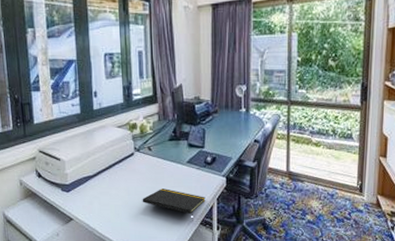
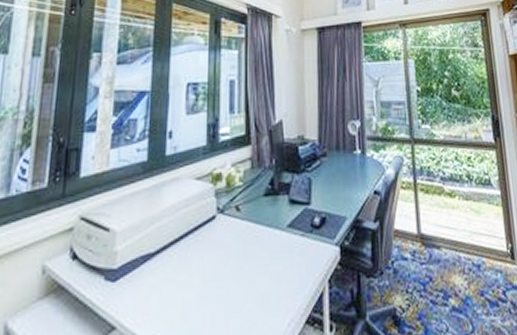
notepad: present [142,189,206,221] -> none [223,268,313,319]

